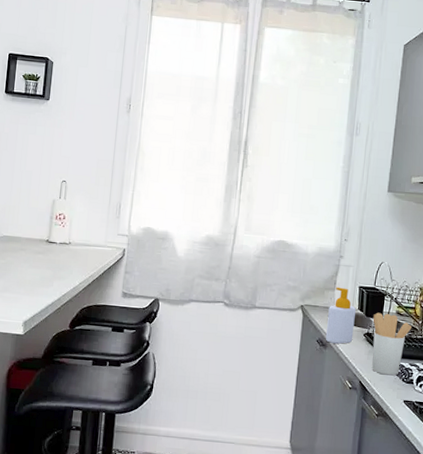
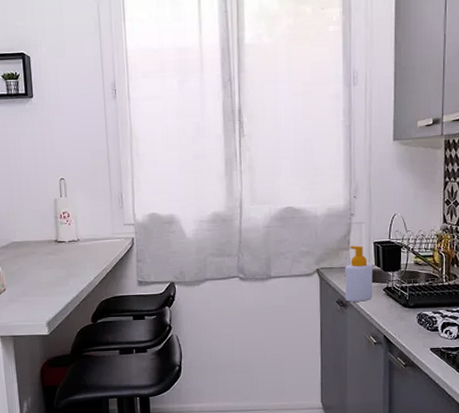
utensil holder: present [372,312,411,376] -> none [391,265,431,326]

